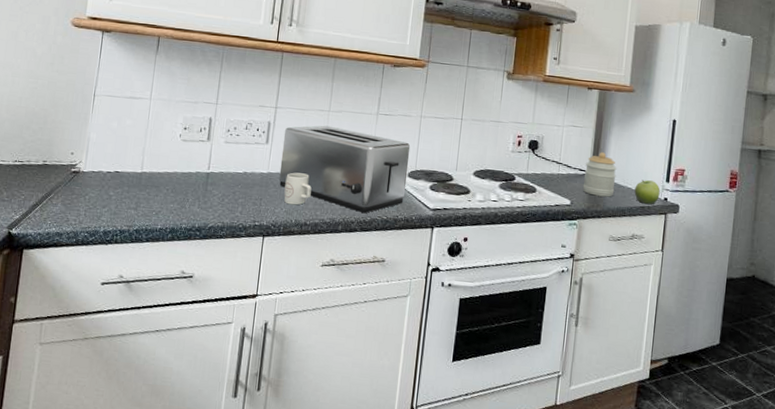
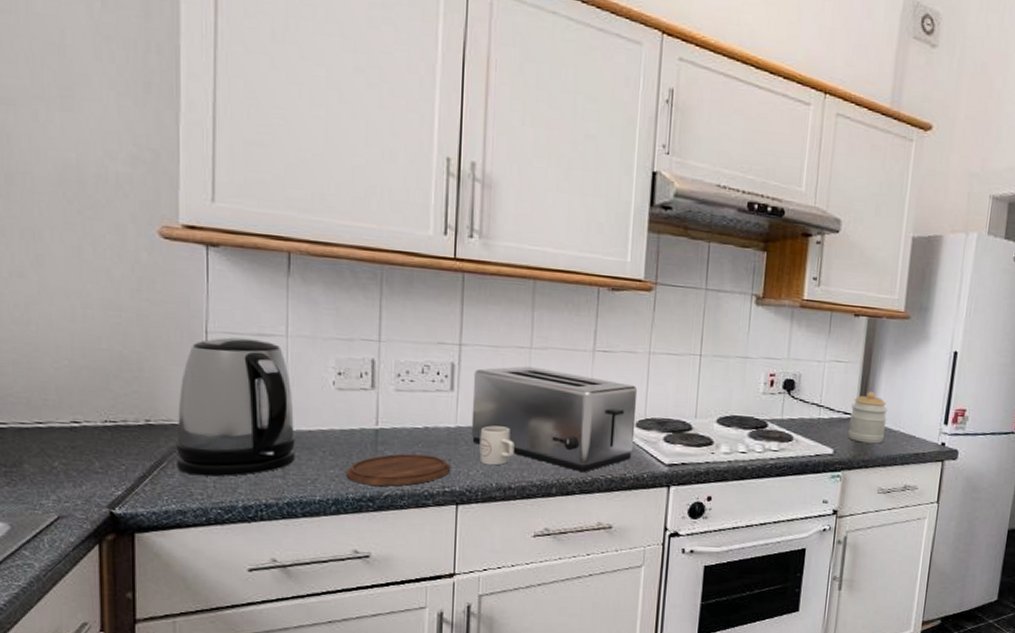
kettle: none [60,99,150,207] -> present [176,337,296,477]
cutting board: none [182,193,262,220] -> present [346,454,451,487]
fruit: present [634,180,660,205] -> none [907,422,938,452]

